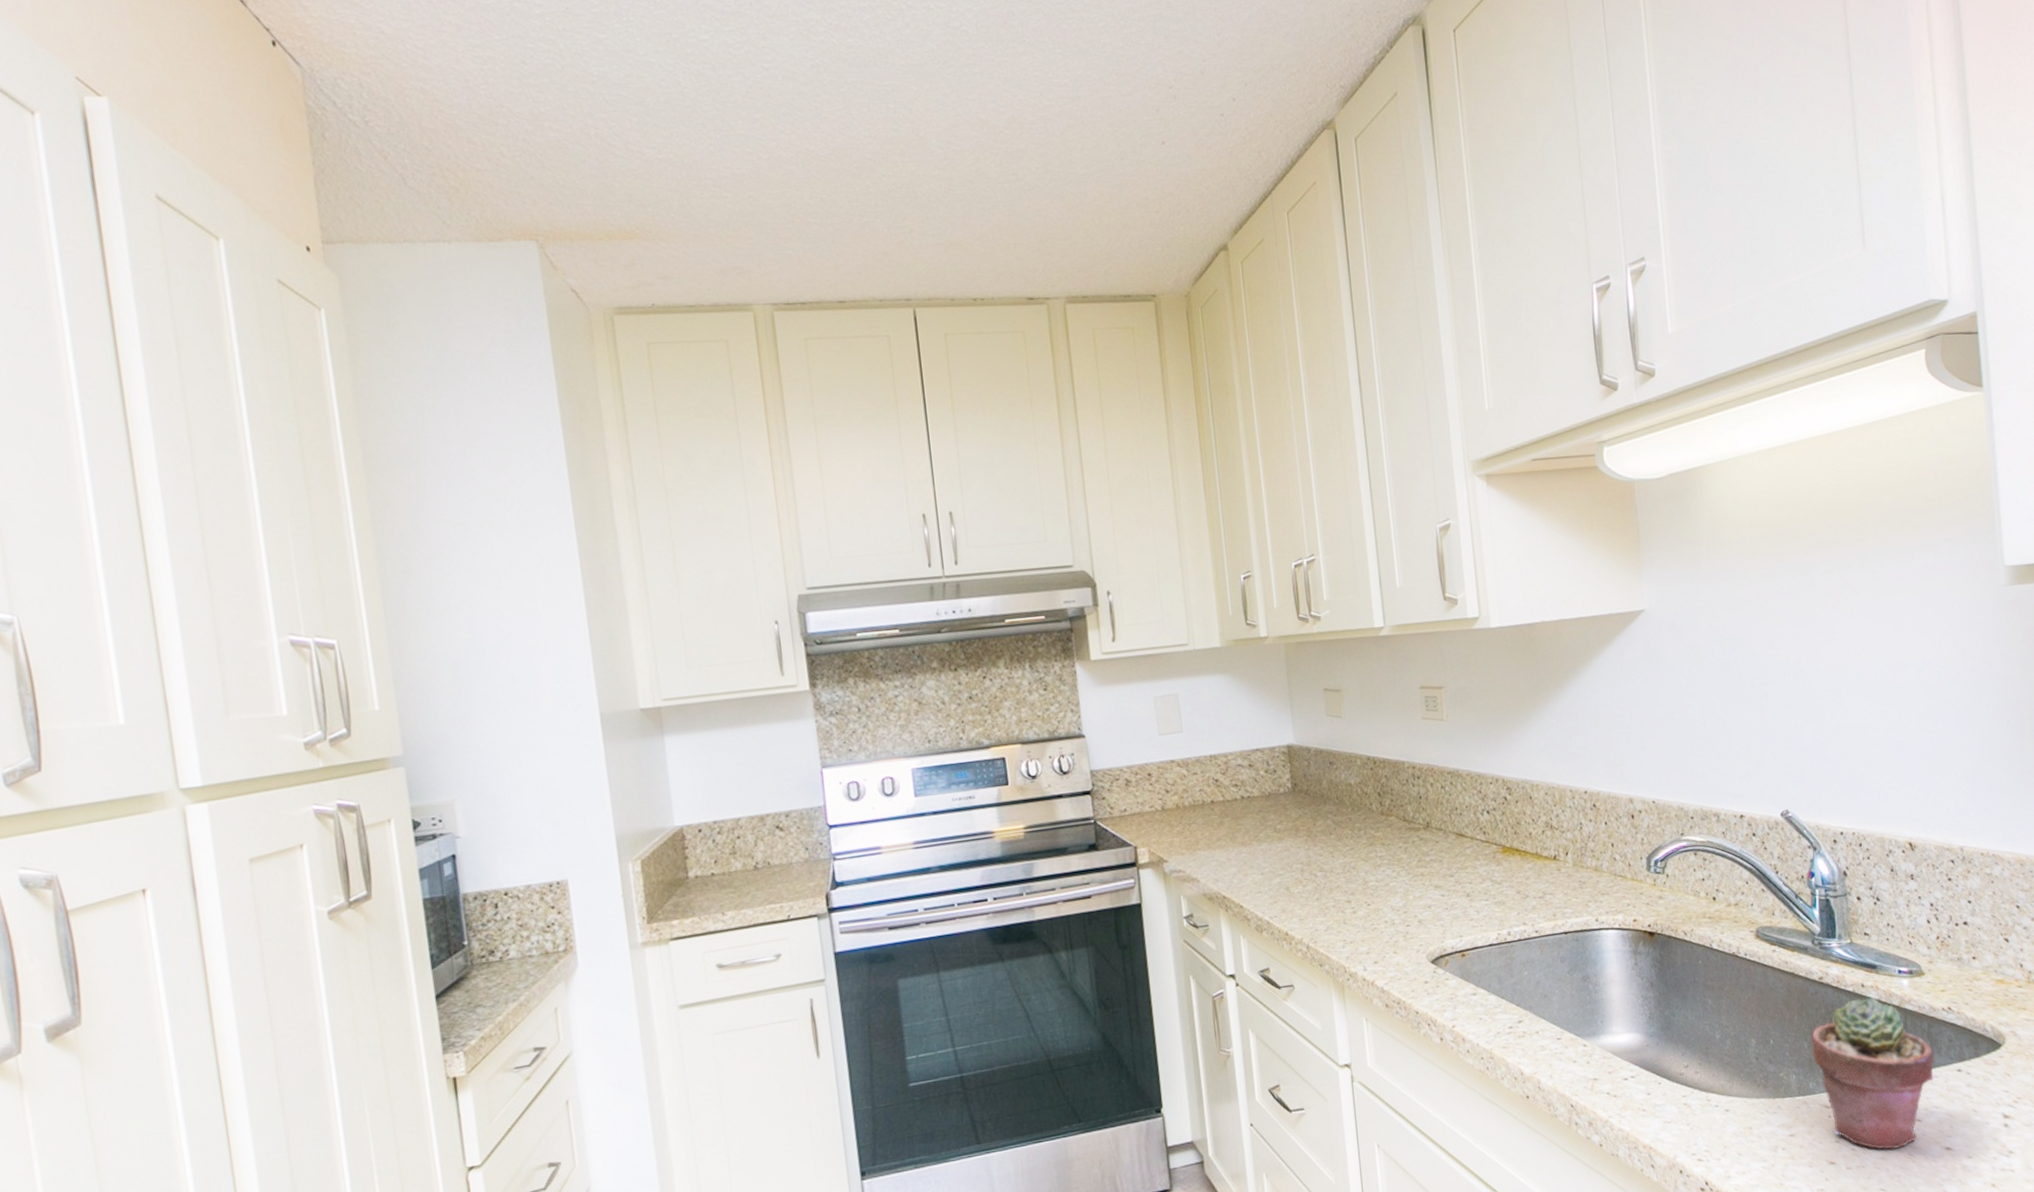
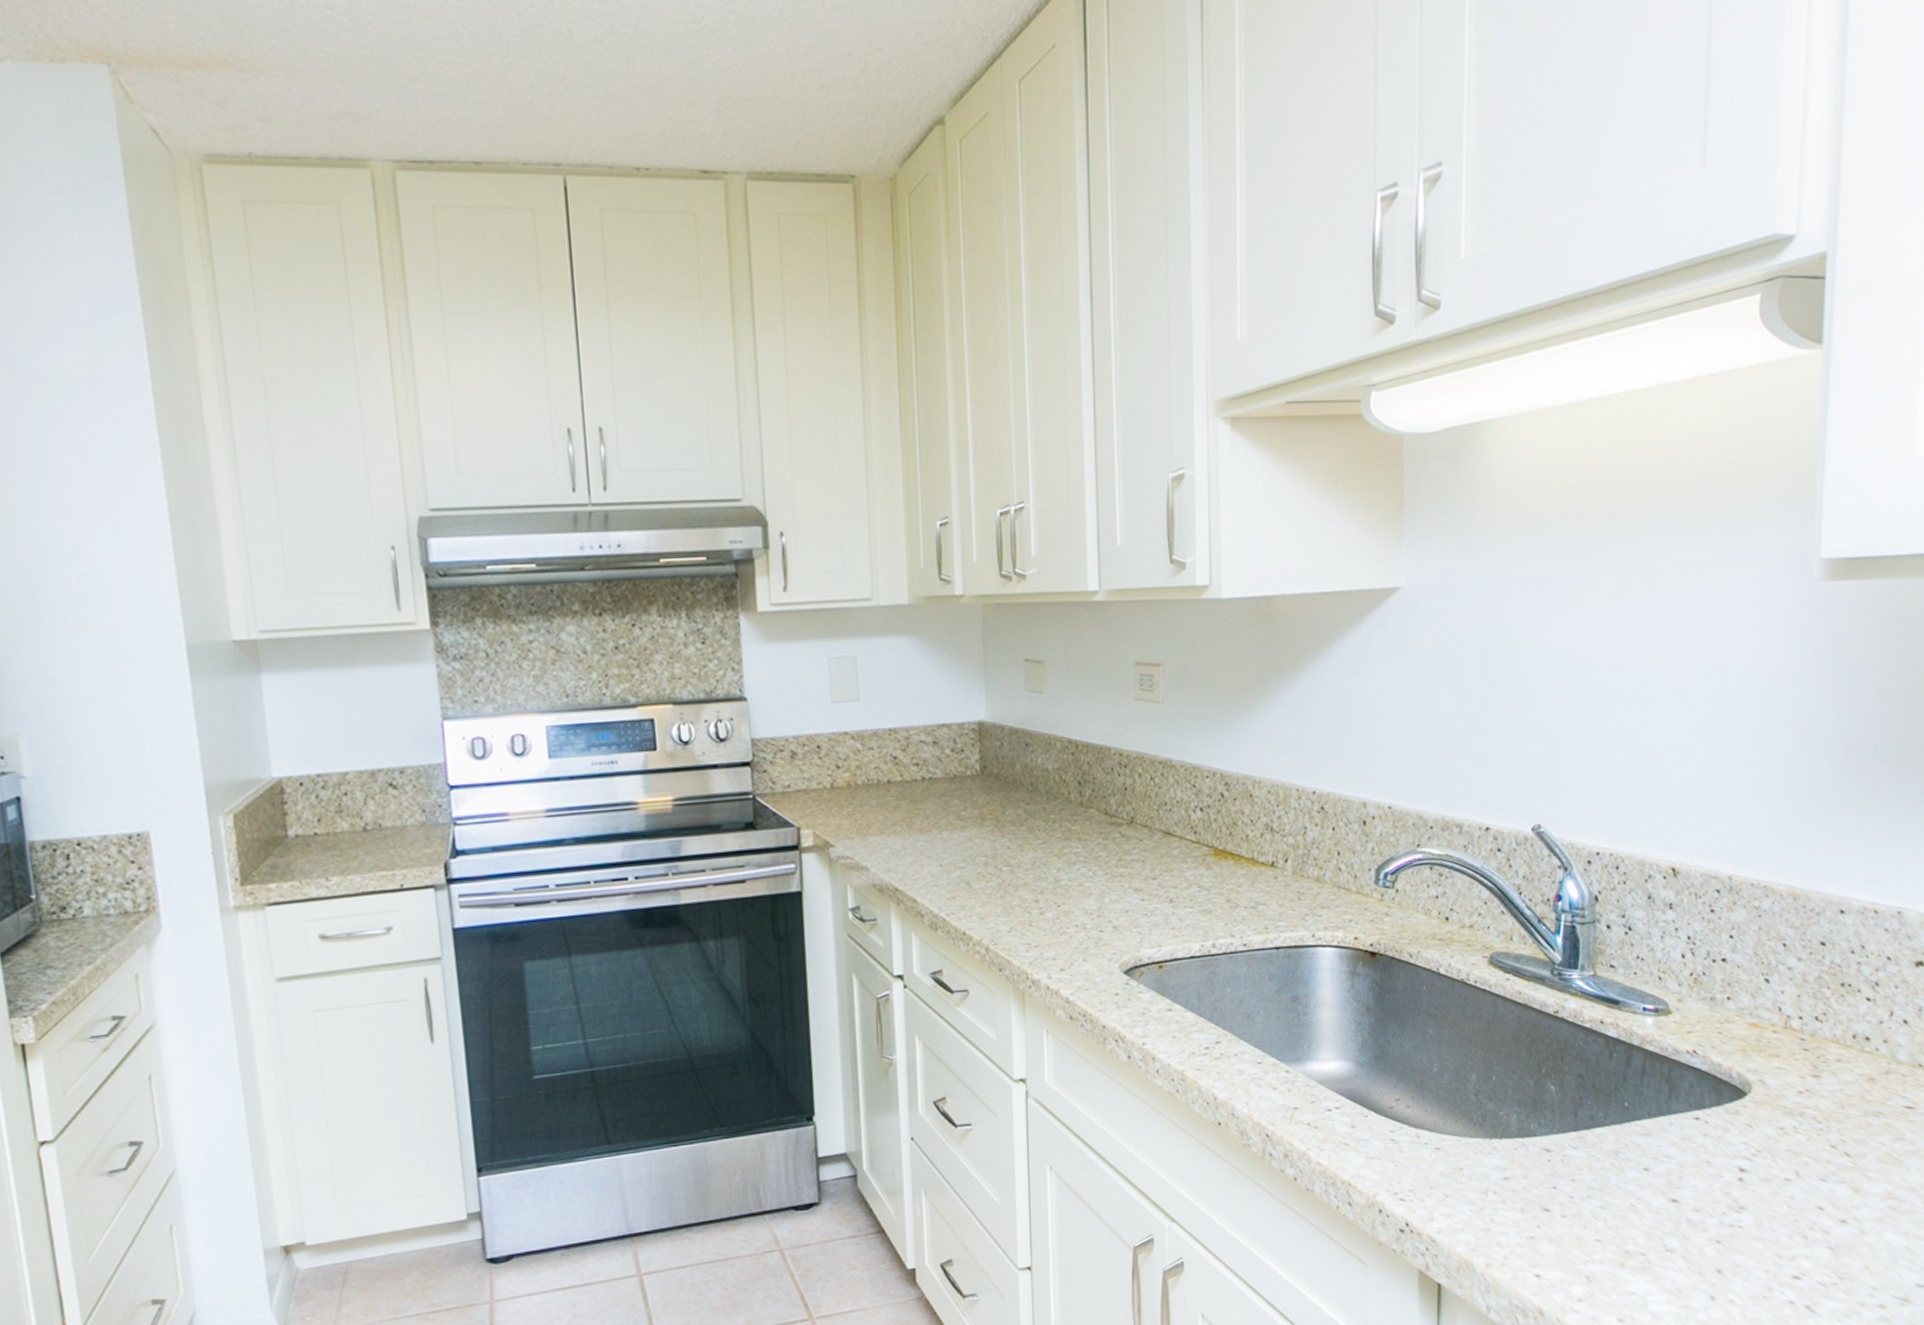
potted succulent: present [1812,996,1935,1150] -> none [1538,1034,1672,1199]

